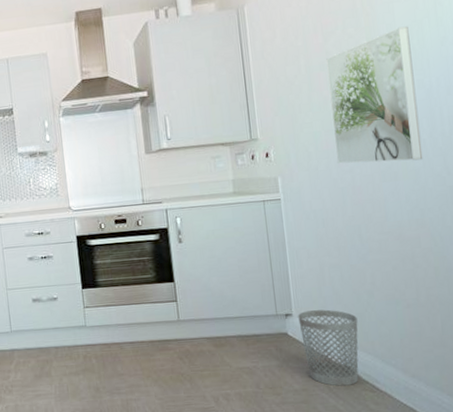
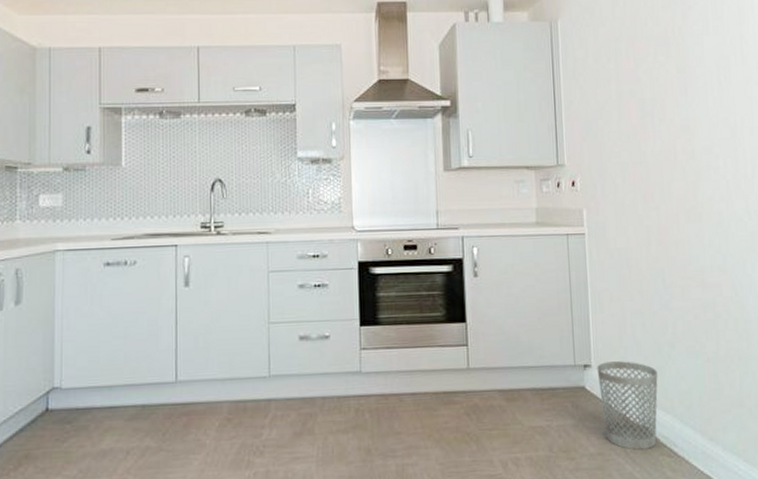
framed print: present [326,26,423,164] -> none [637,61,727,202]

